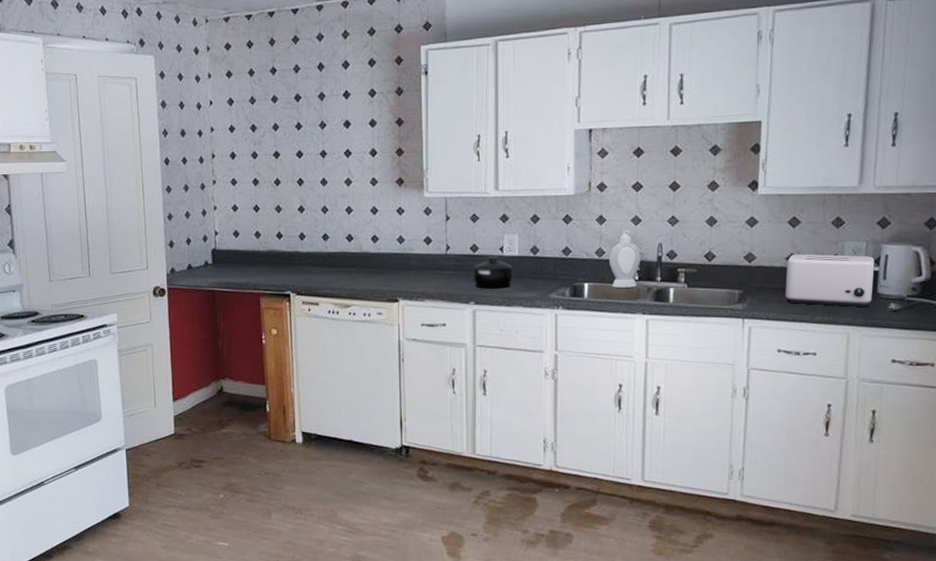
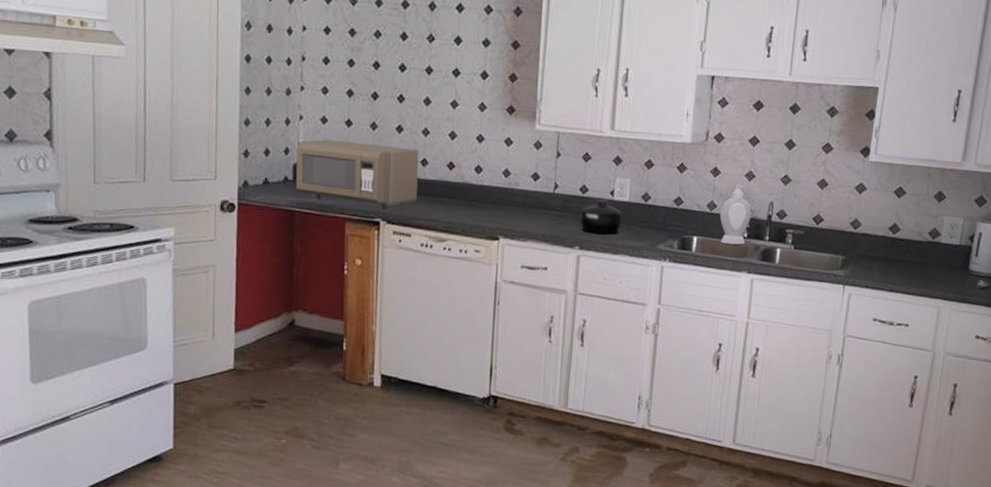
microwave: none [213,225,322,281] -> present [296,139,419,208]
toaster: present [785,254,879,308] -> none [885,224,973,283]

